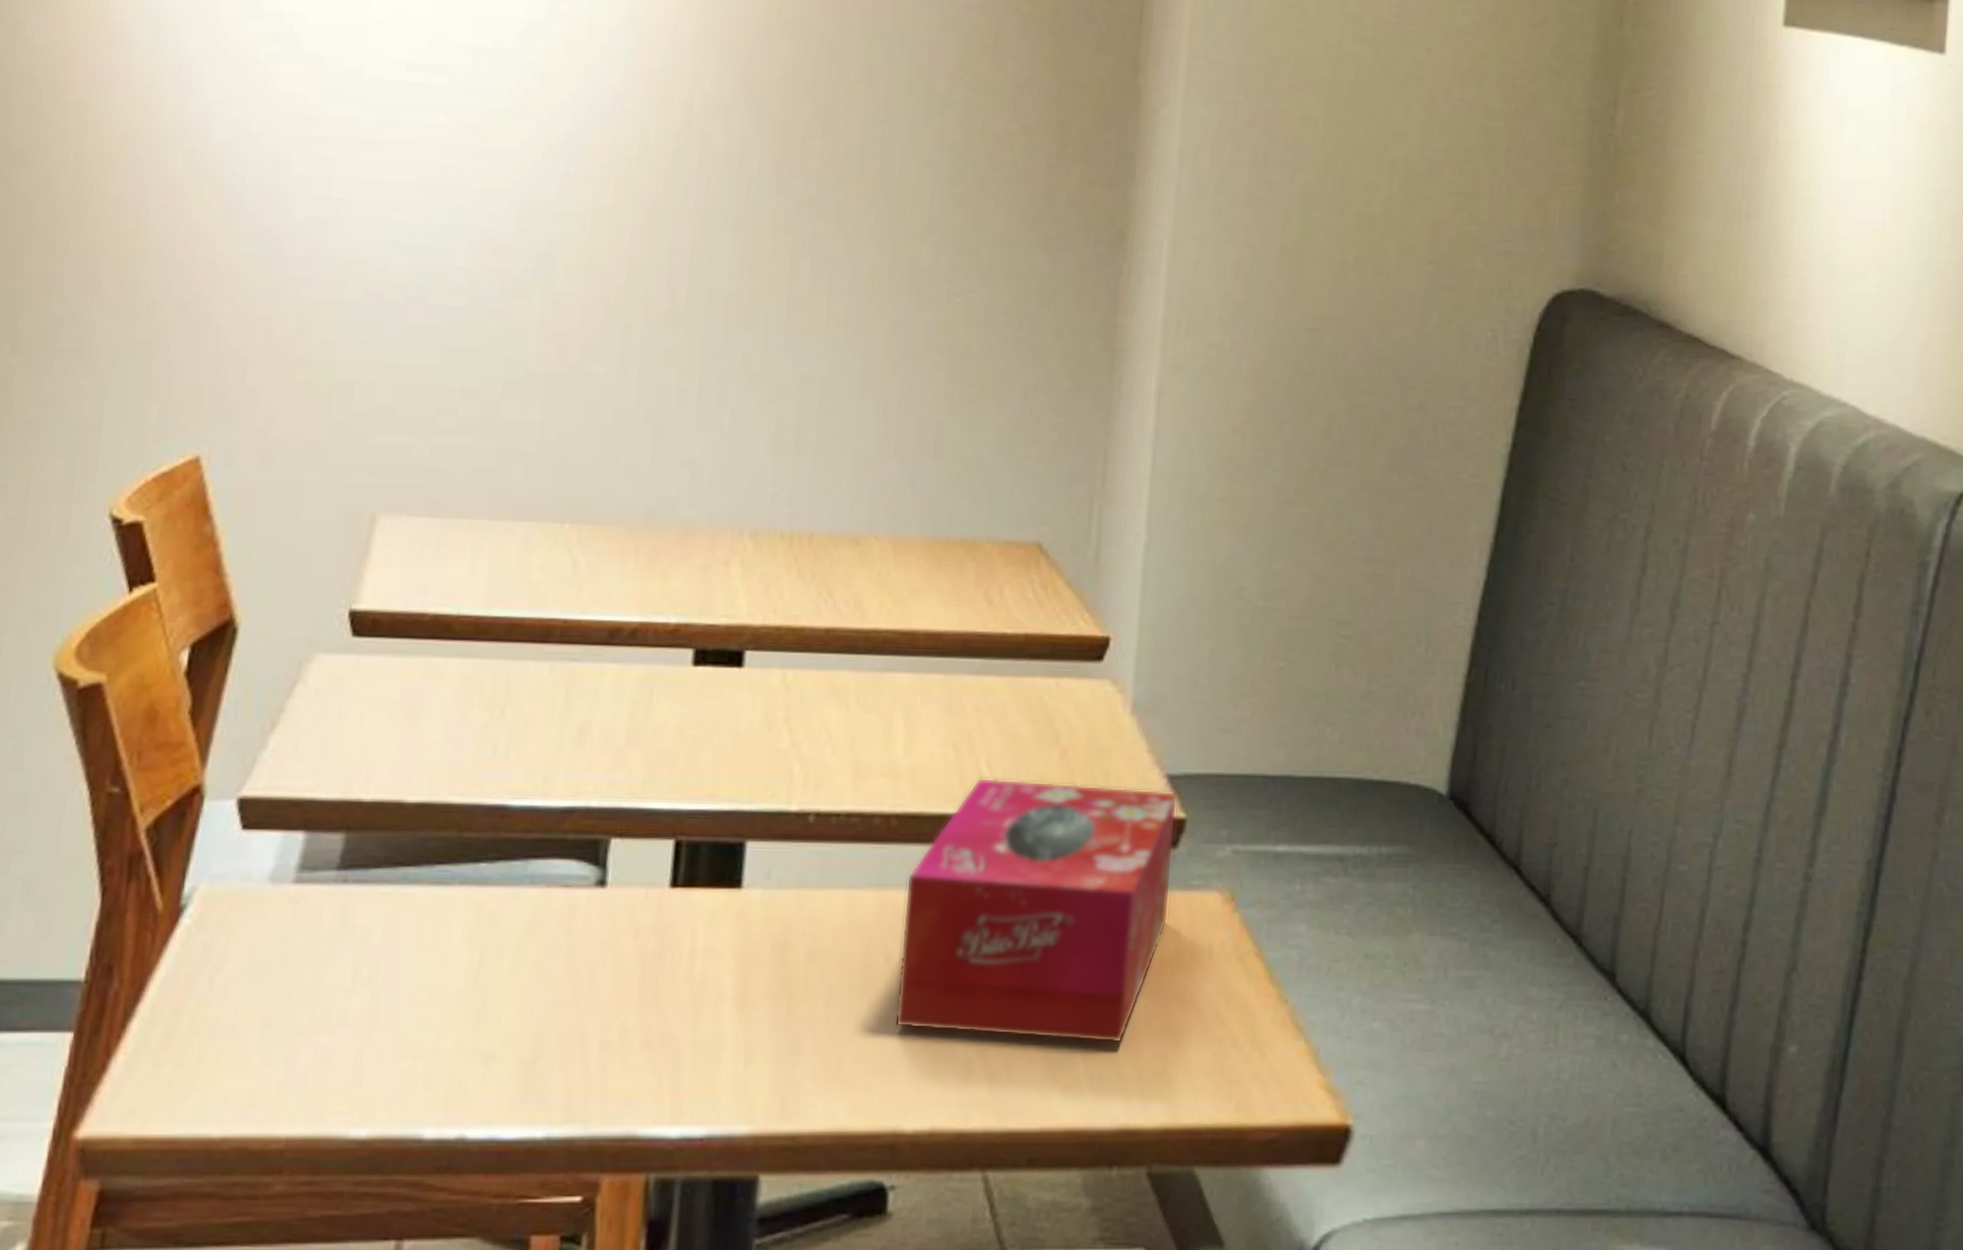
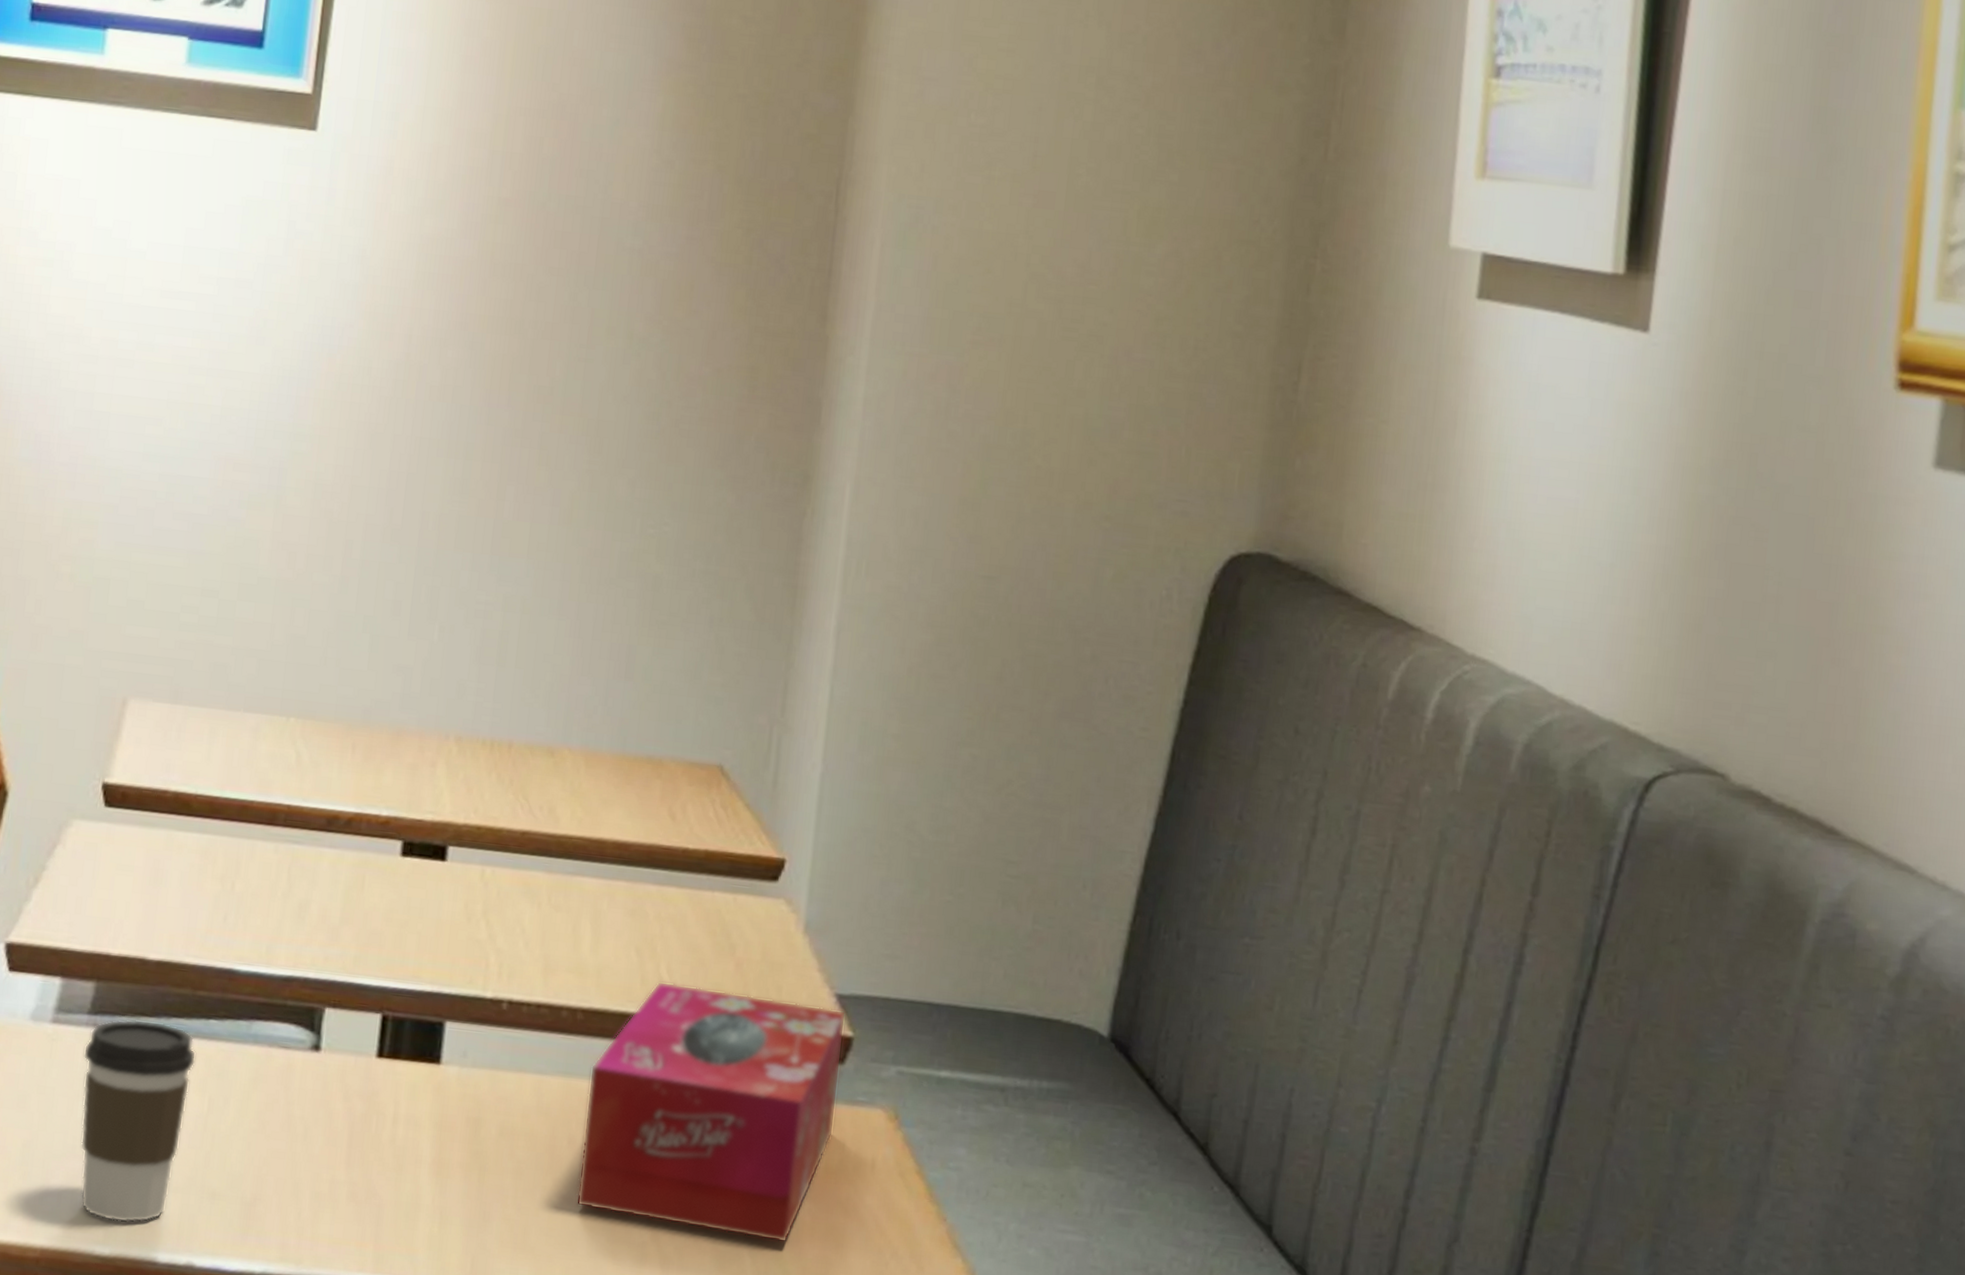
coffee cup: none [330,870,465,1098] -> present [80,1019,197,1223]

